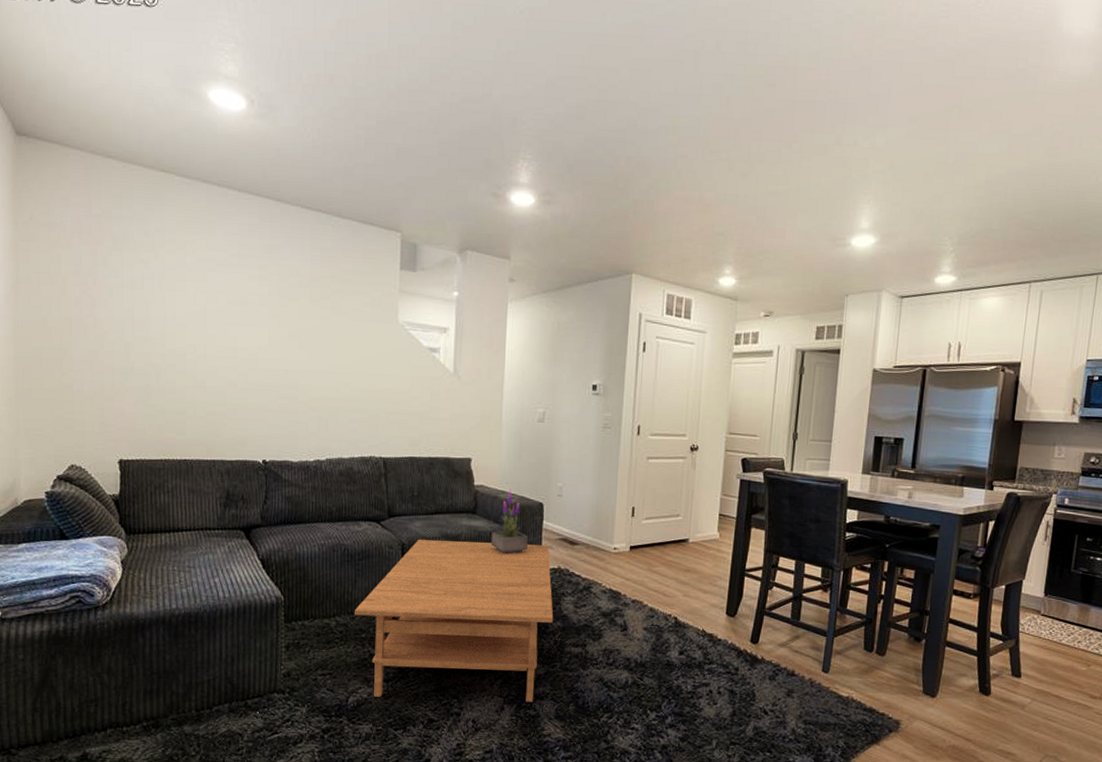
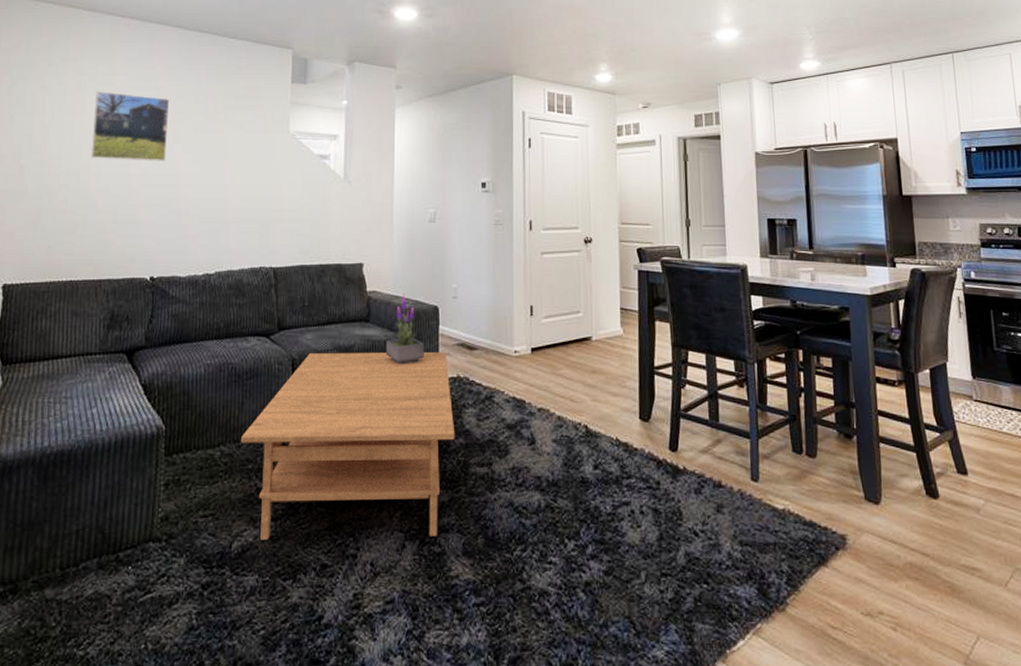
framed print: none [195,268,274,346] -> present [91,91,170,161]

